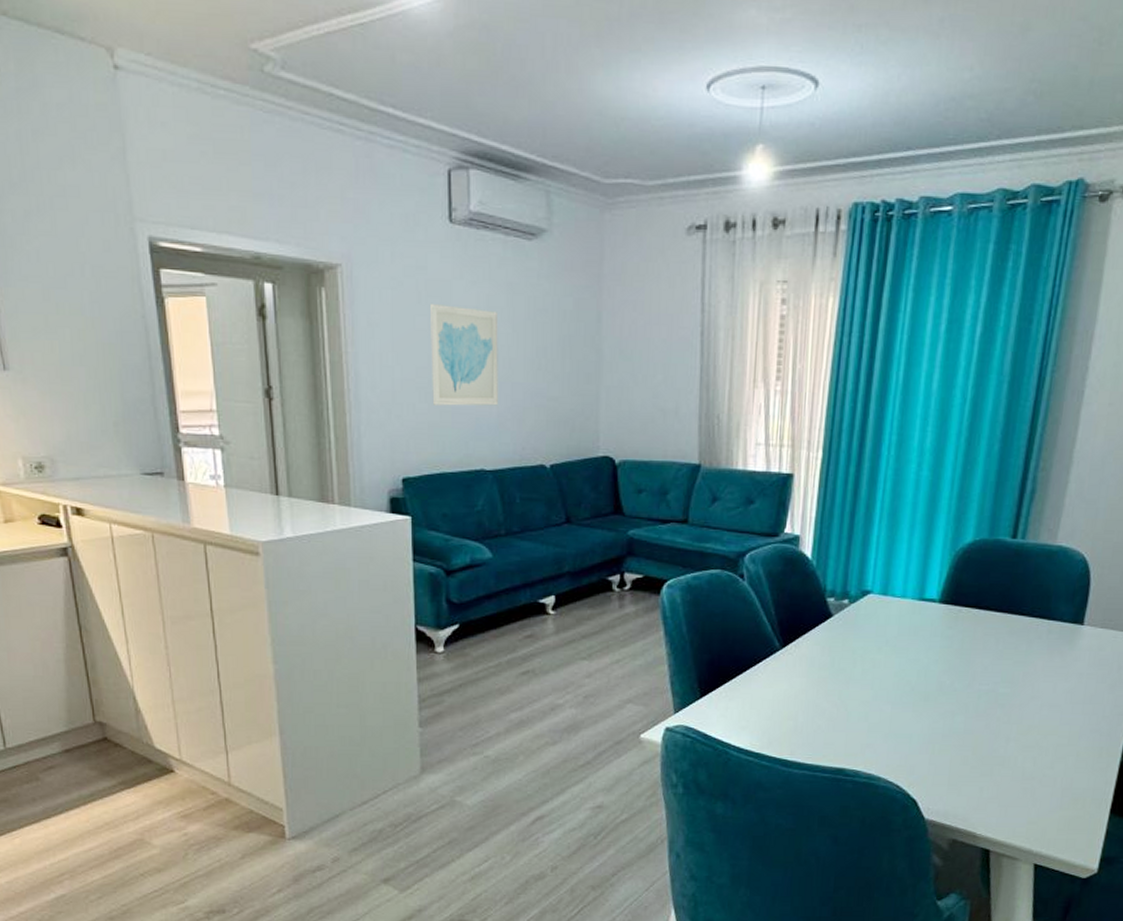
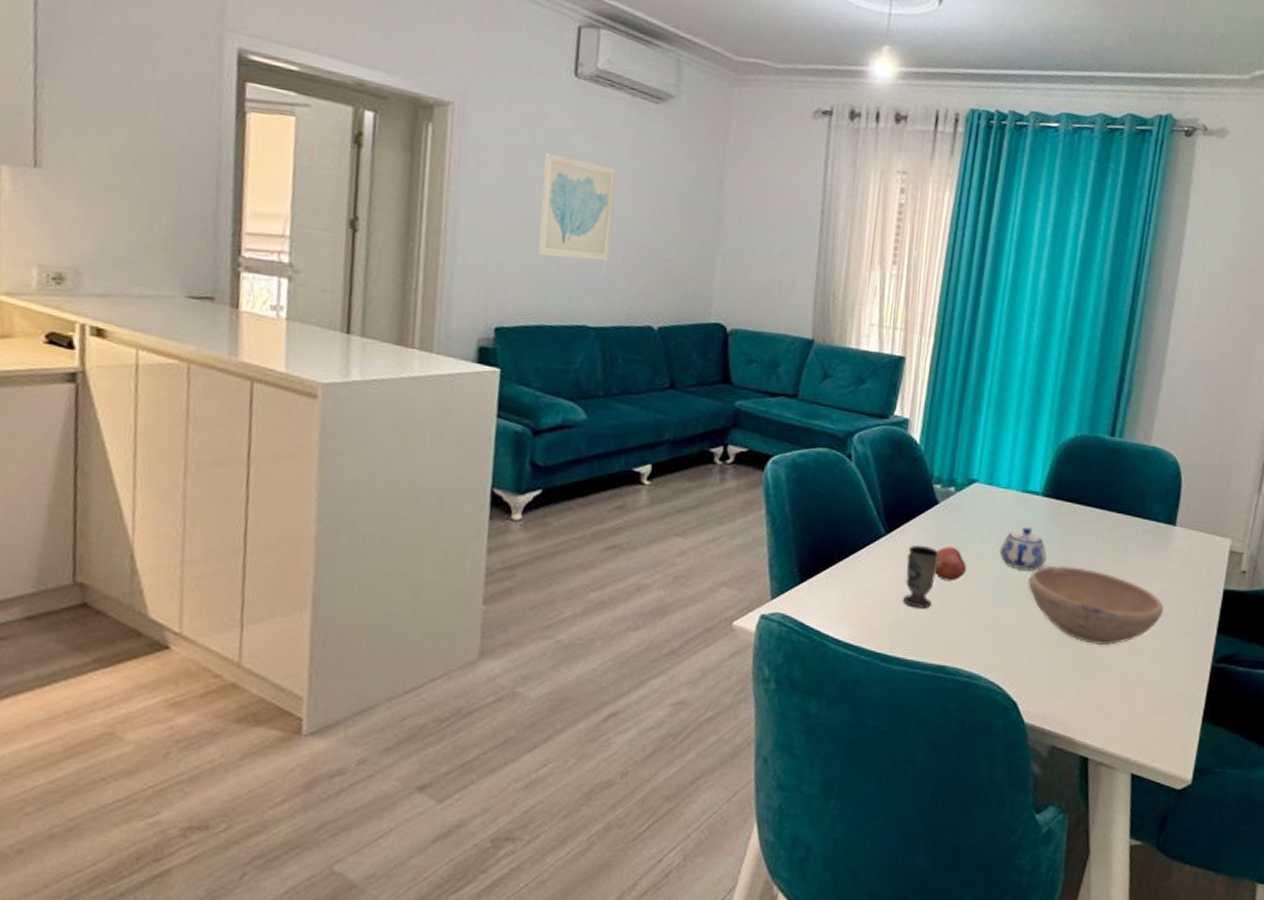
cup: none [800,657,835,716] -> present [903,545,939,609]
fruit: none [831,657,863,690] -> present [934,546,967,581]
teapot: none [896,634,945,677] -> present [999,527,1047,571]
bowl: none [926,670,1069,744] -> present [1028,565,1164,645]

